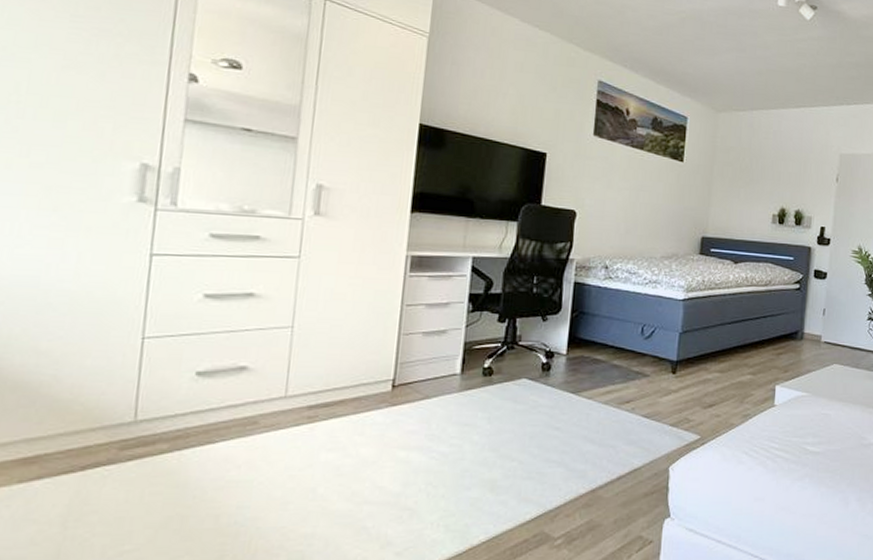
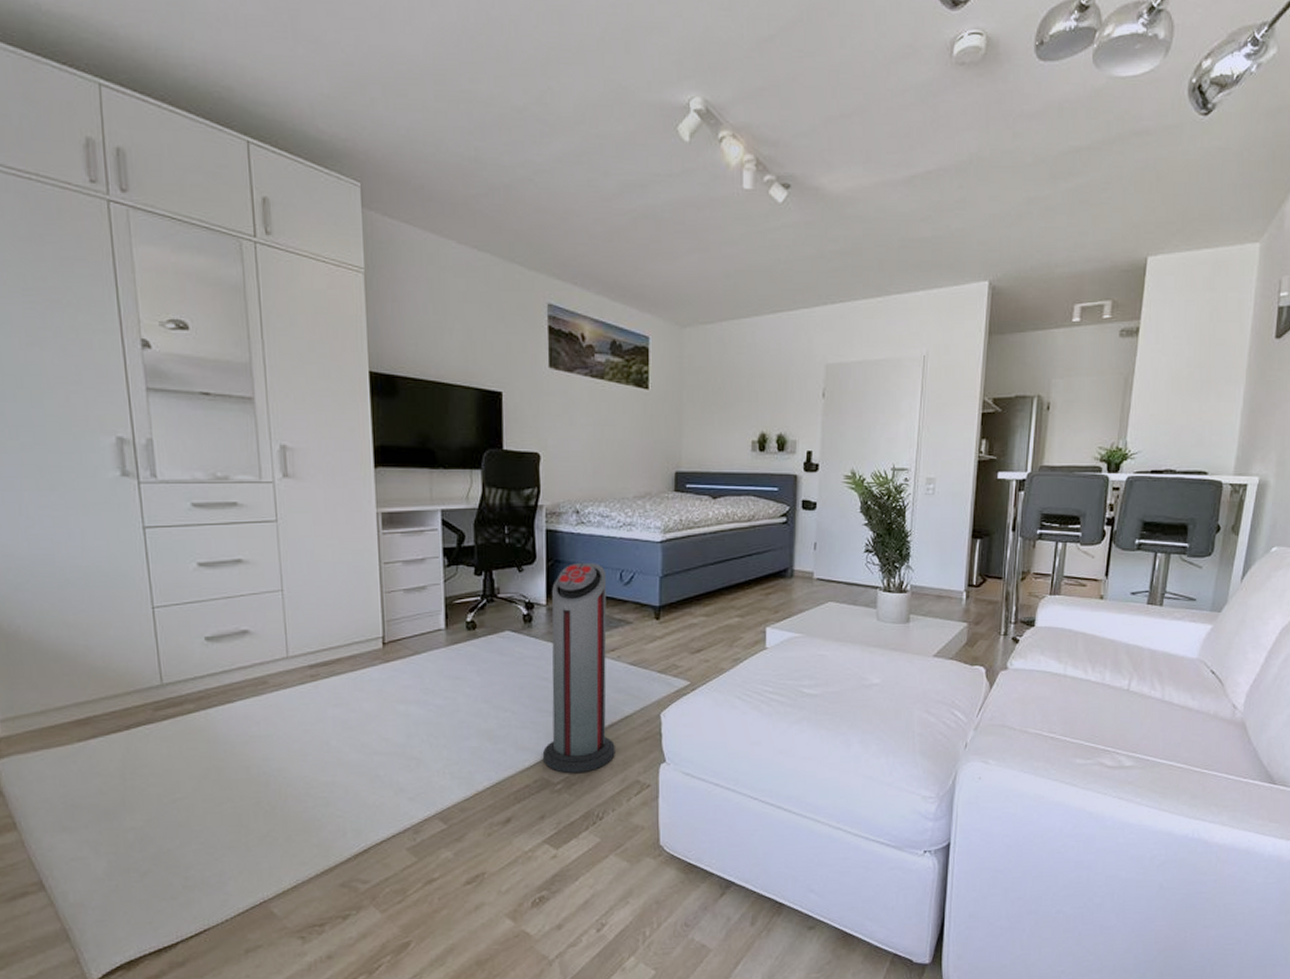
air purifier: none [545,315,629,527] -> present [542,562,615,773]

